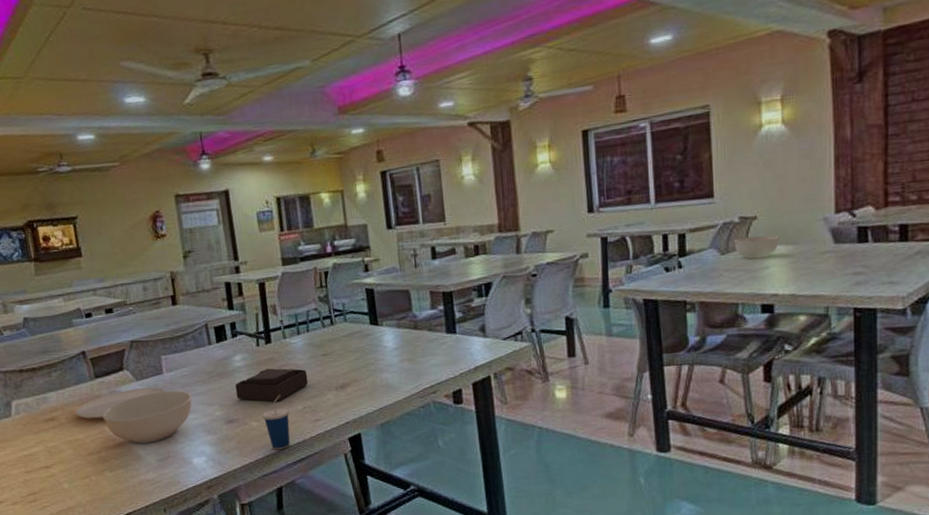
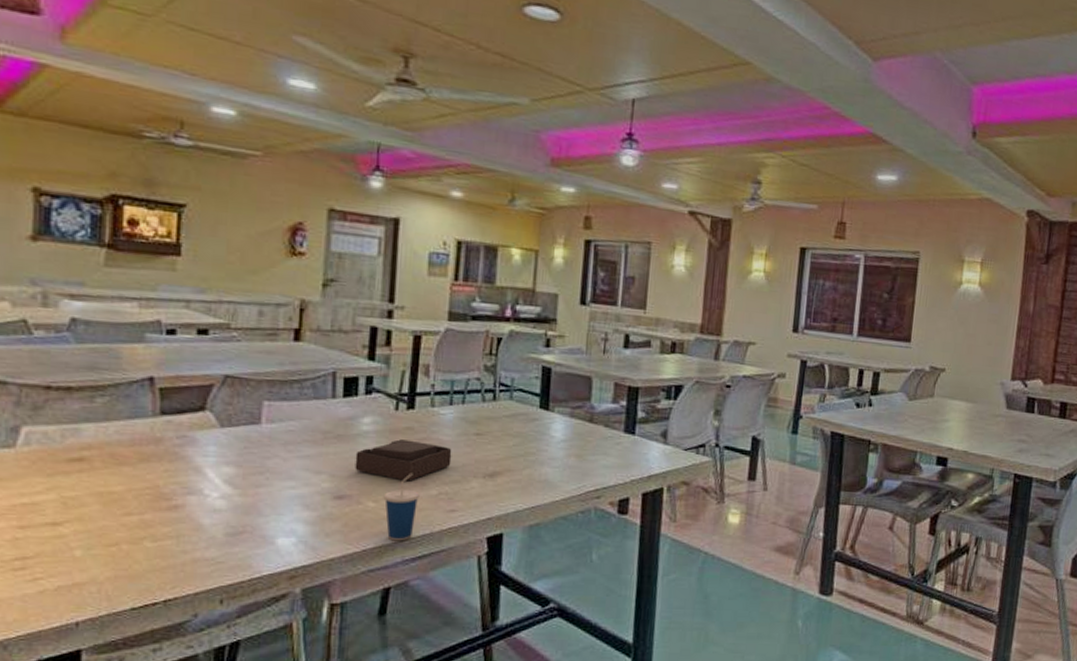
plate: present [75,387,166,419] -> none [119,437,259,469]
bowl: present [102,390,192,444] -> none [159,445,295,510]
bowl: present [734,235,779,260] -> none [922,386,961,411]

